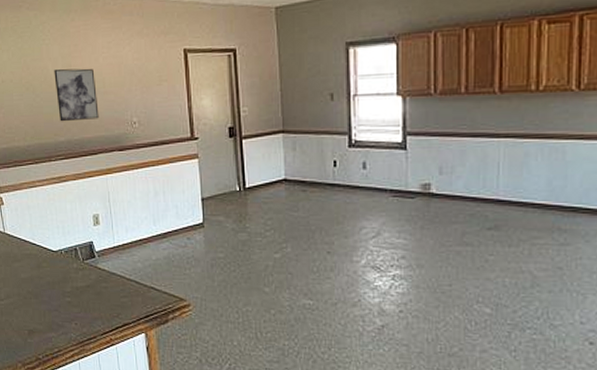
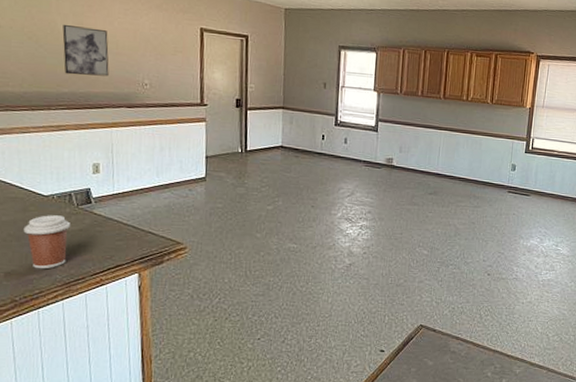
coffee cup: none [39,271,78,327] -> present [23,215,70,269]

